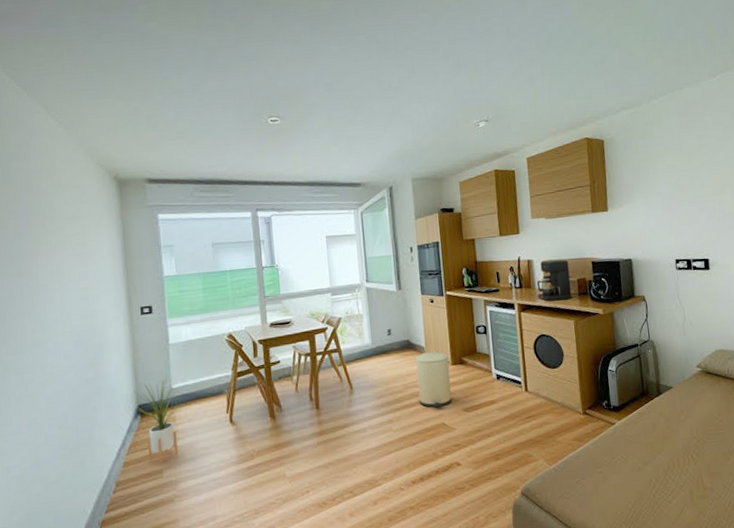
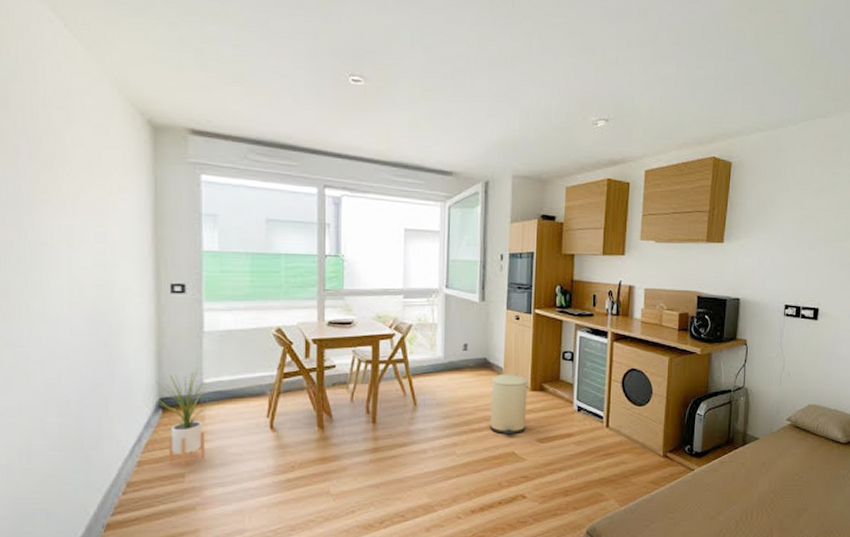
coffee maker: present [536,259,572,302] -> none [634,288,673,334]

